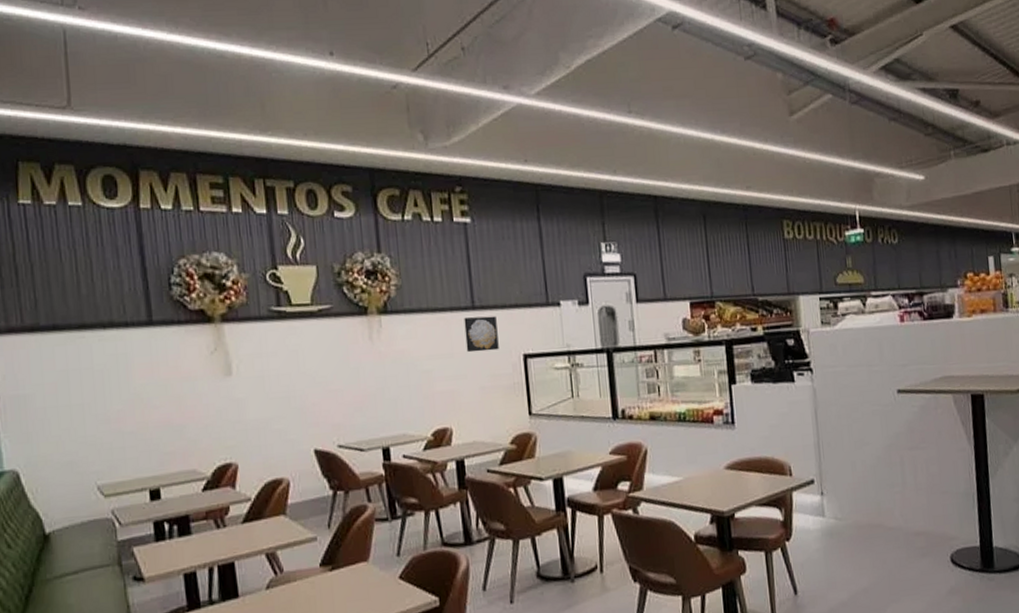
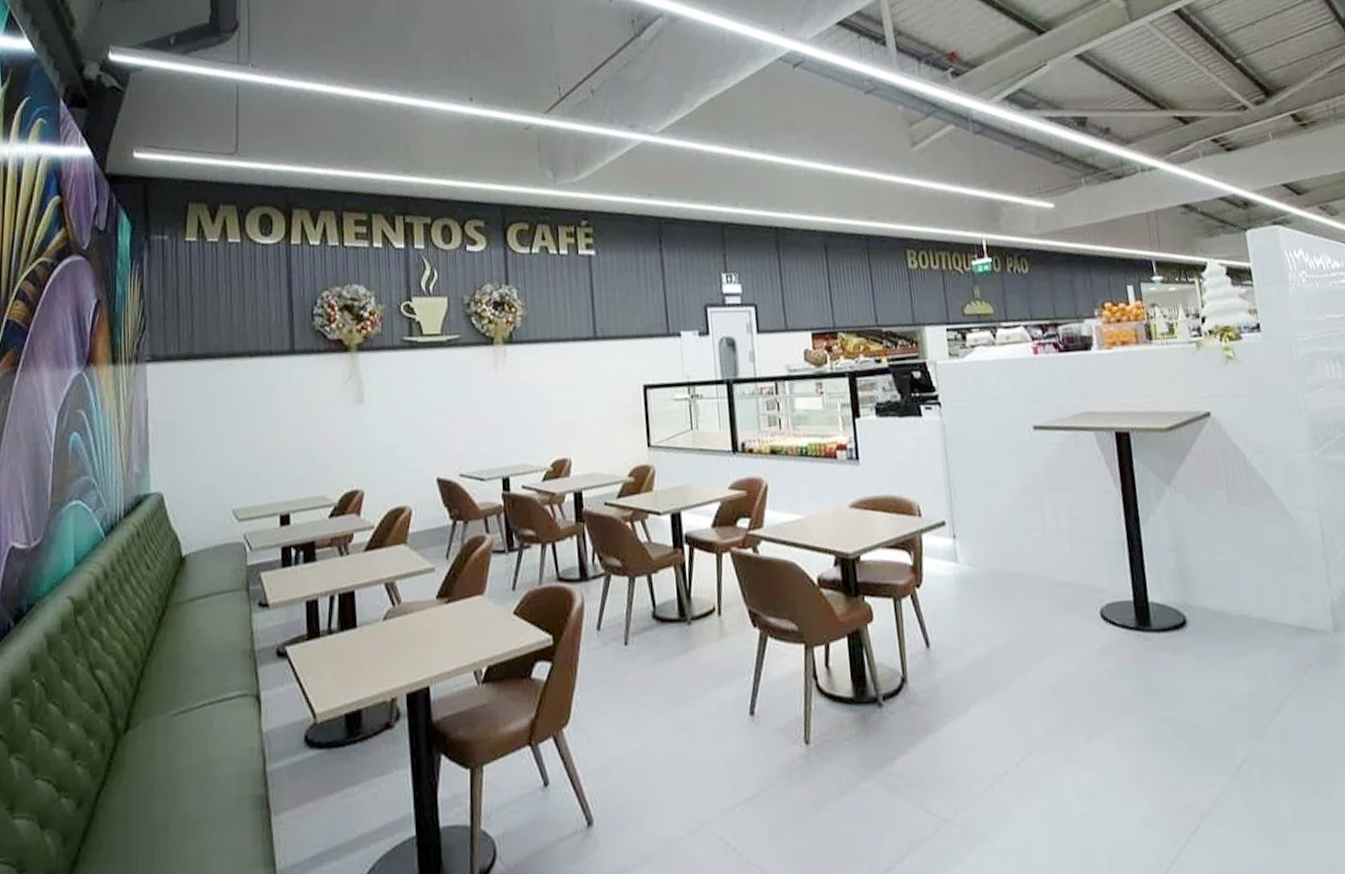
wall art: present [464,316,499,353] -> none [586,346,619,383]

